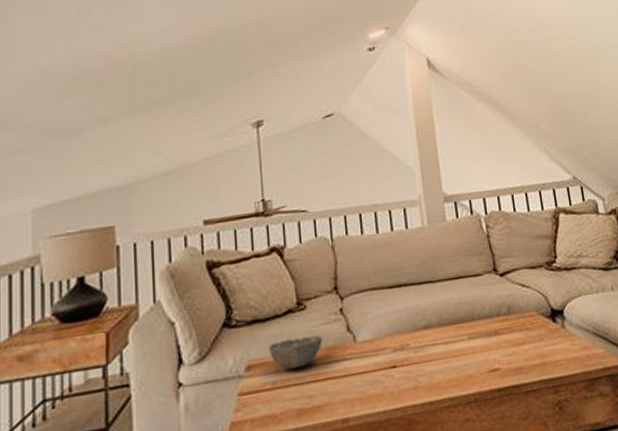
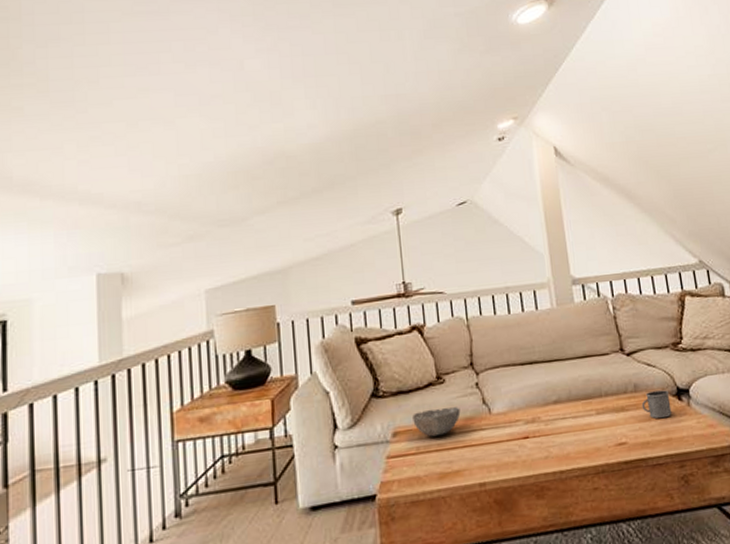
mug: none [515,311,546,342] -> present [641,390,672,419]

